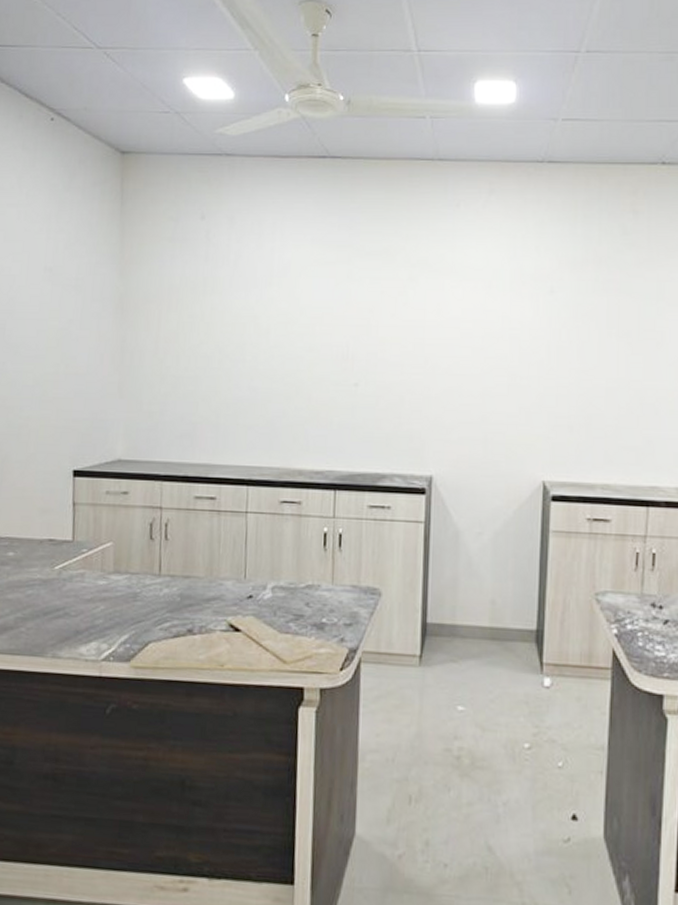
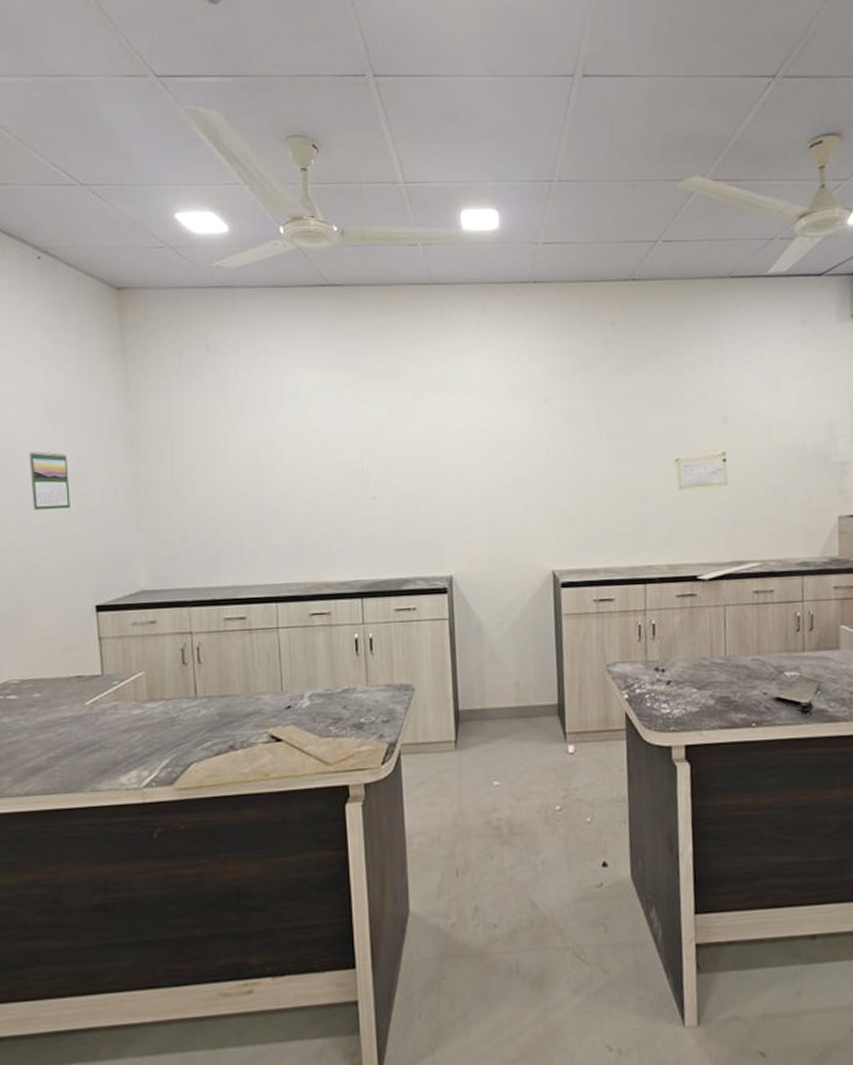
calendar: none [24,311,60,370] -> present [29,451,70,510]

